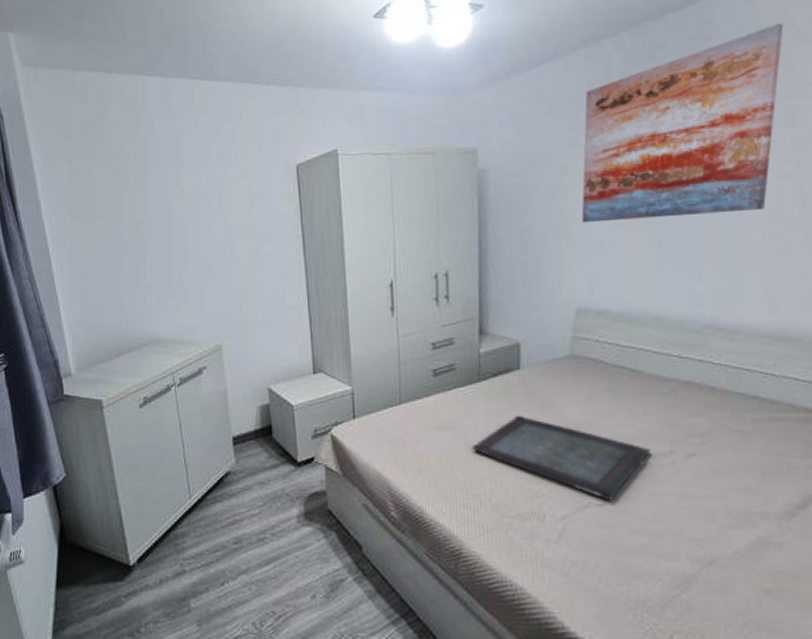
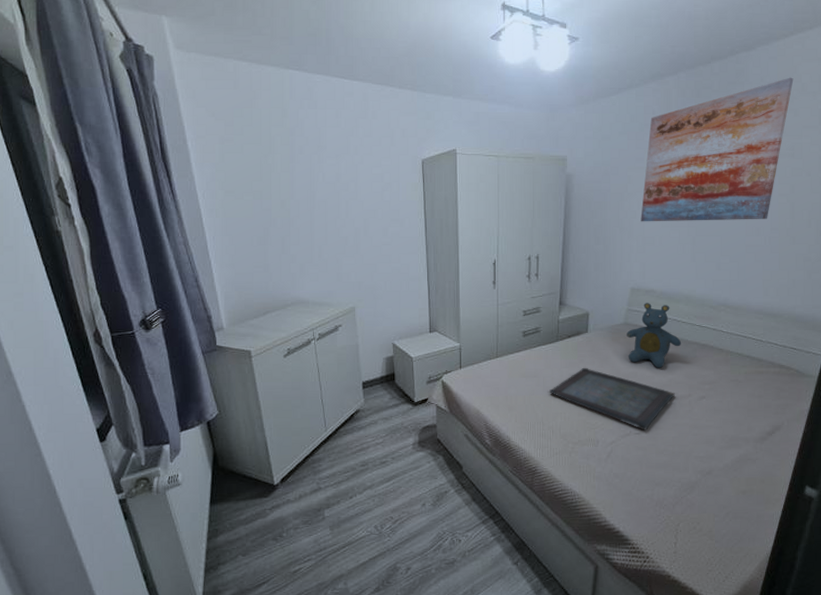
teddy bear: none [574,327,654,415] -> present [627,303,682,368]

